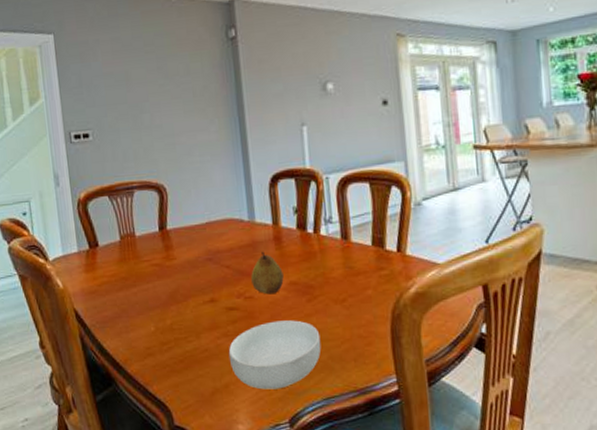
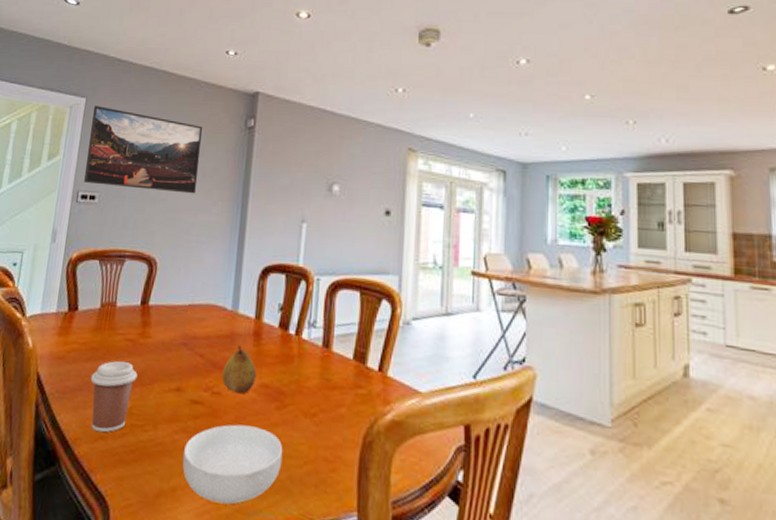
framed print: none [63,40,190,122] -> present [84,106,203,194]
coffee cup: none [126,284,171,351] -> present [90,361,138,433]

